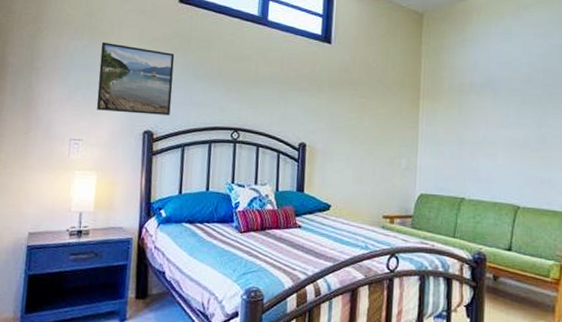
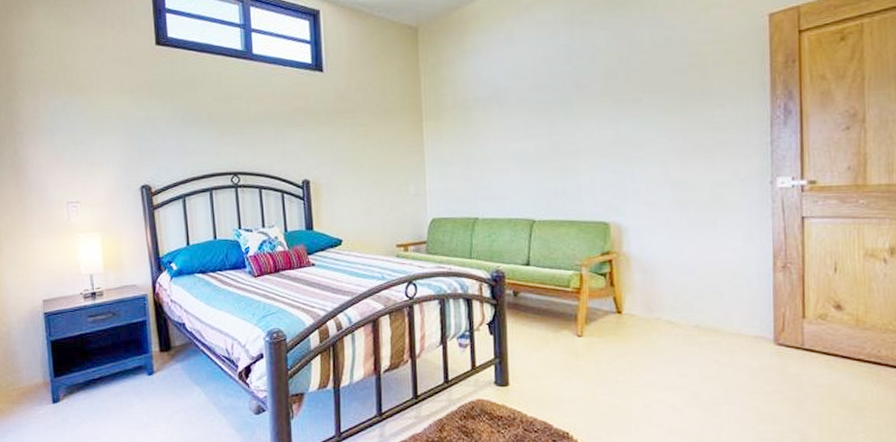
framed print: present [96,41,175,115] -> none [81,96,165,170]

